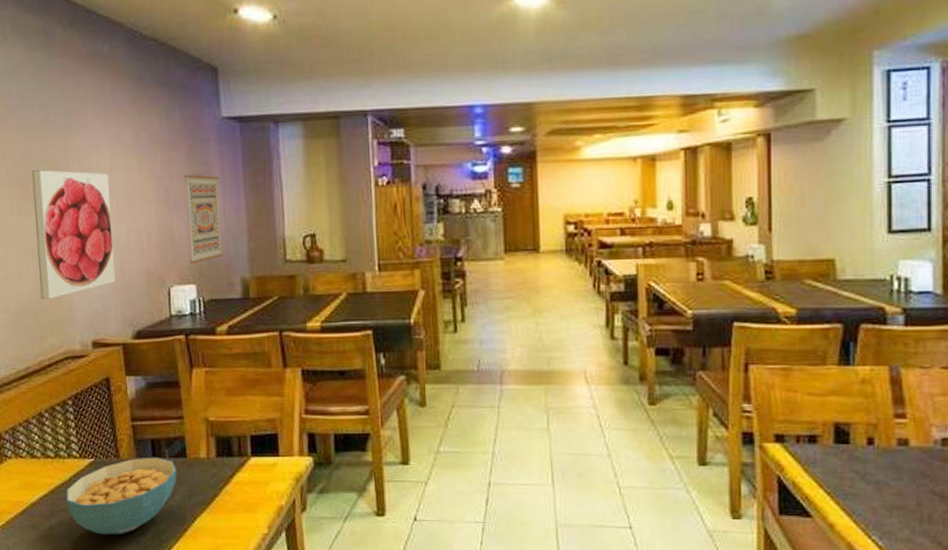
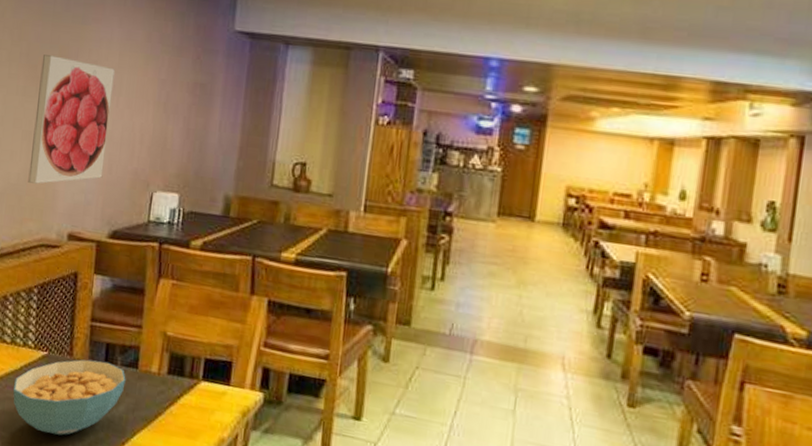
wall art: present [185,175,224,263] -> none [177,83,221,173]

